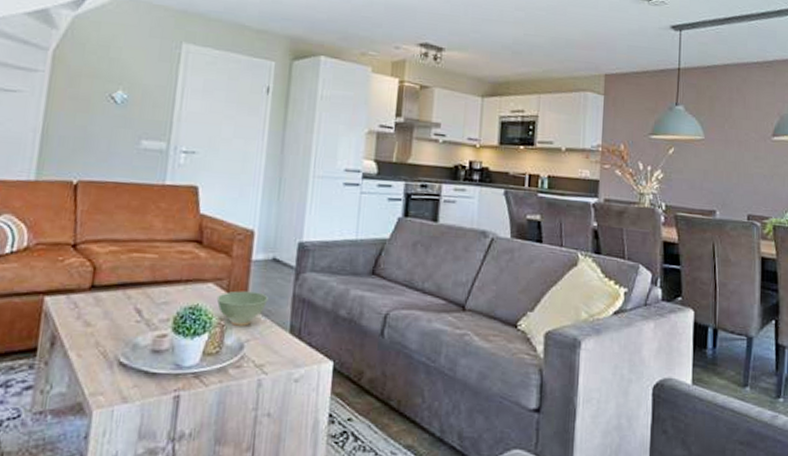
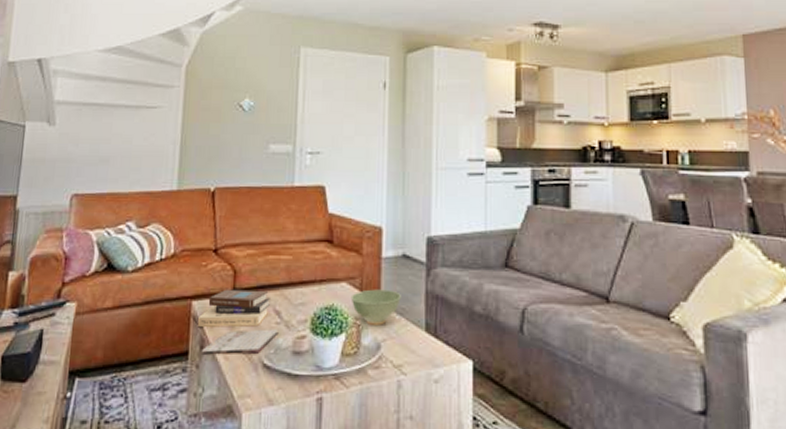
books: none [48,285,131,324] -> present [197,289,270,328]
magazine: none [52,324,167,353] -> present [202,326,305,355]

